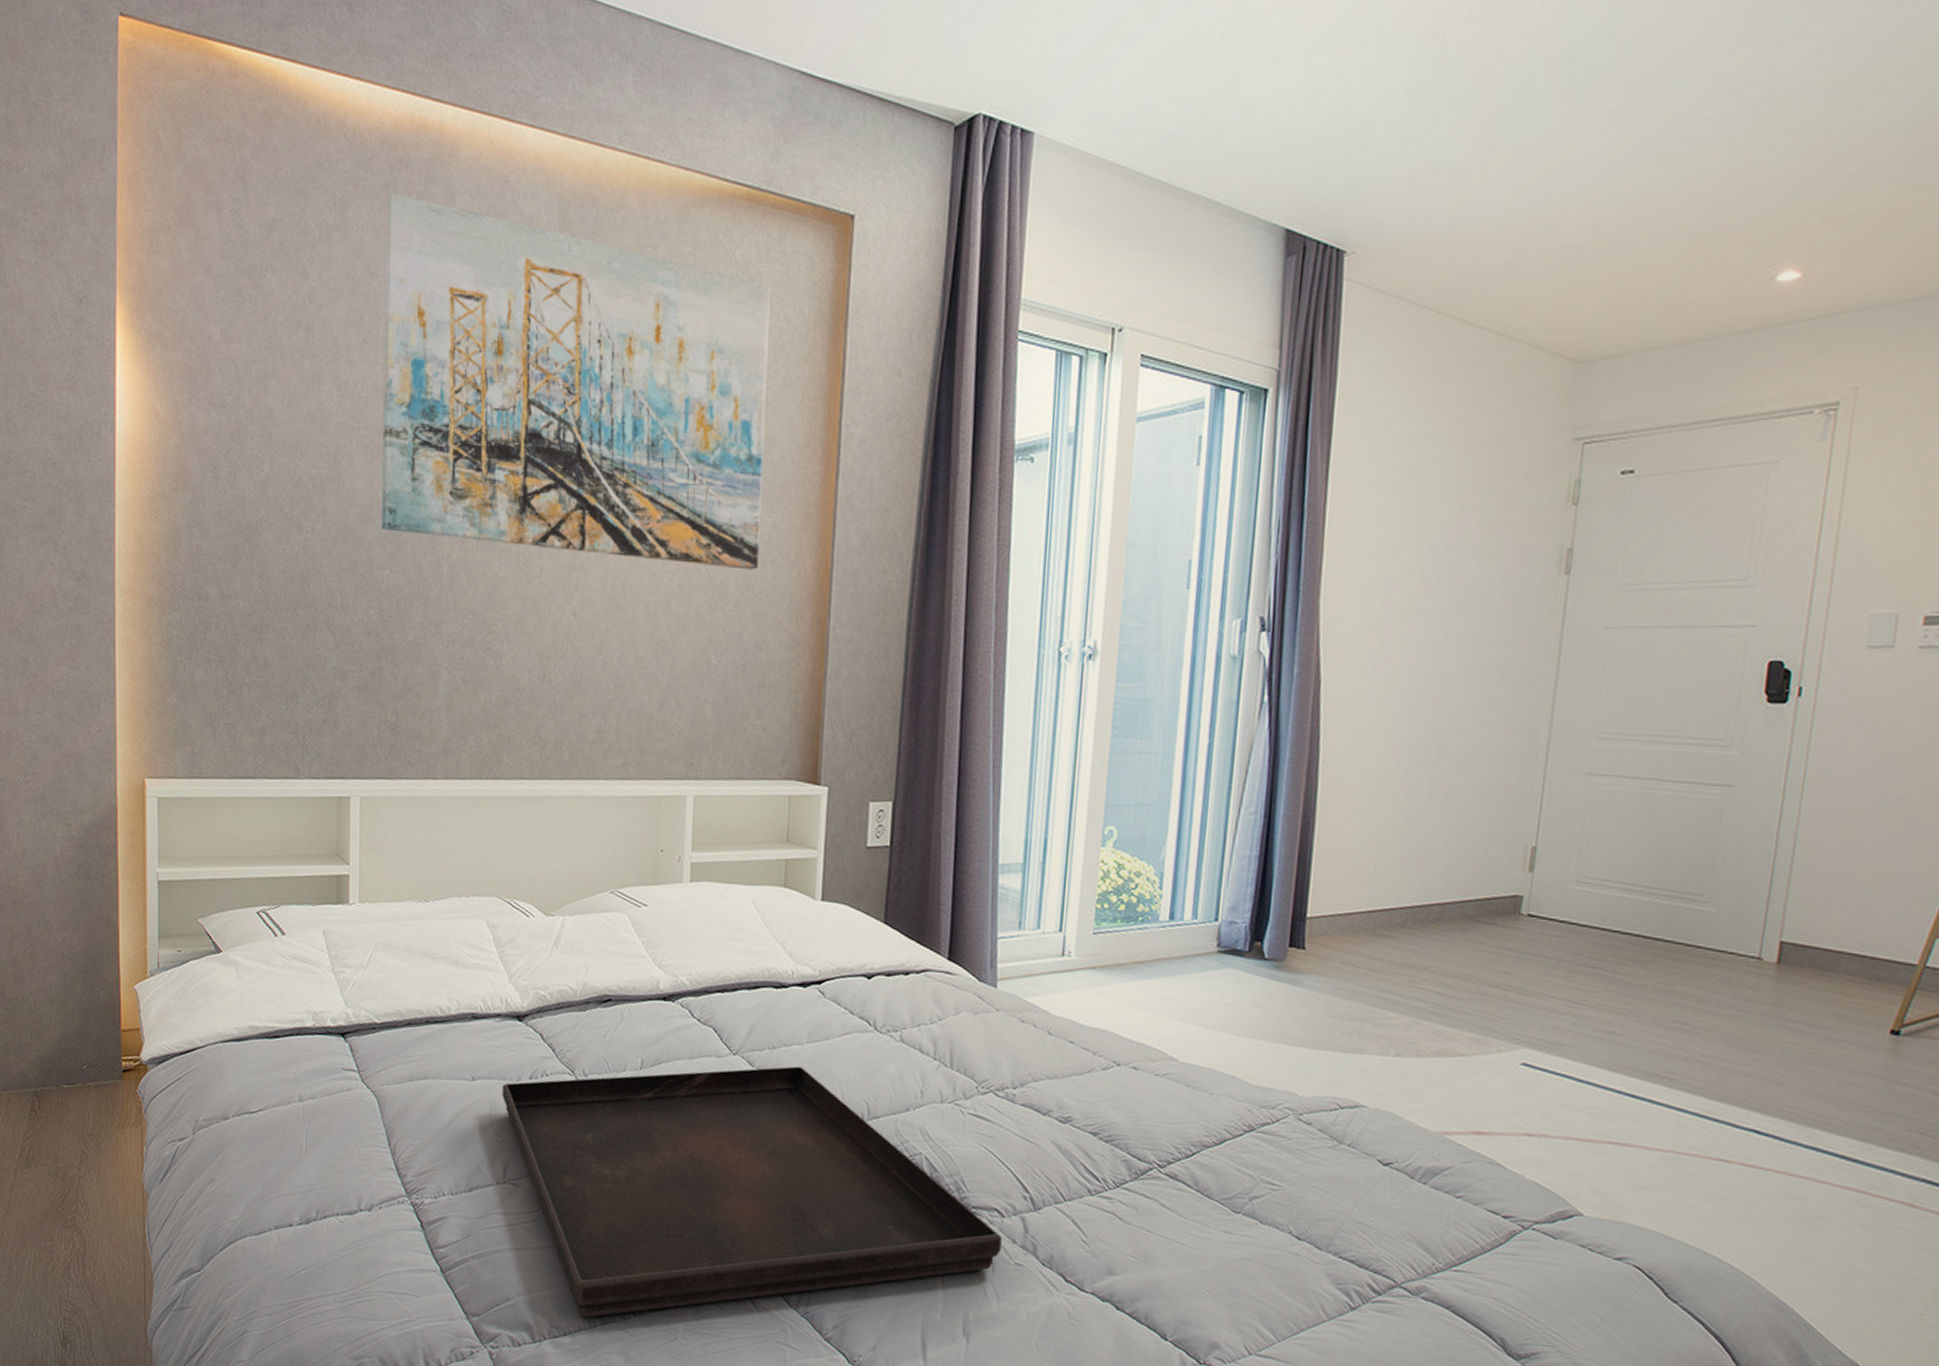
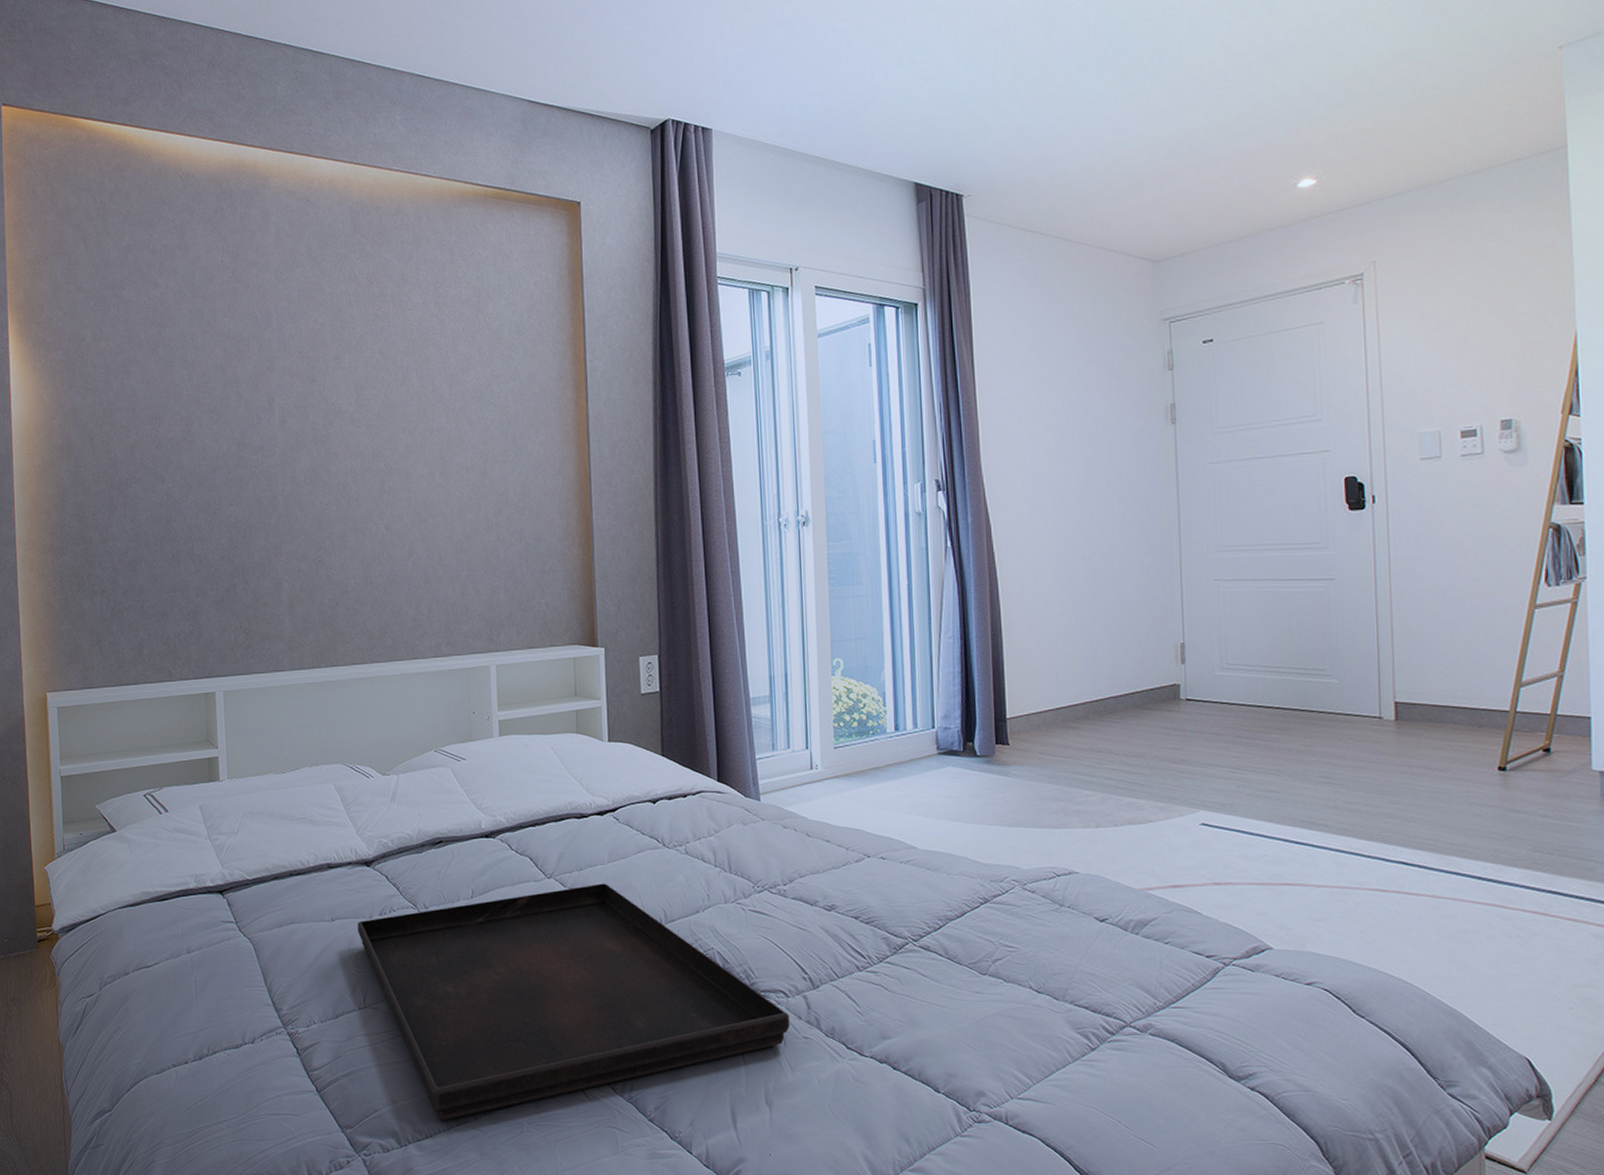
wall art: present [381,192,771,570] -> none [215,216,531,480]

